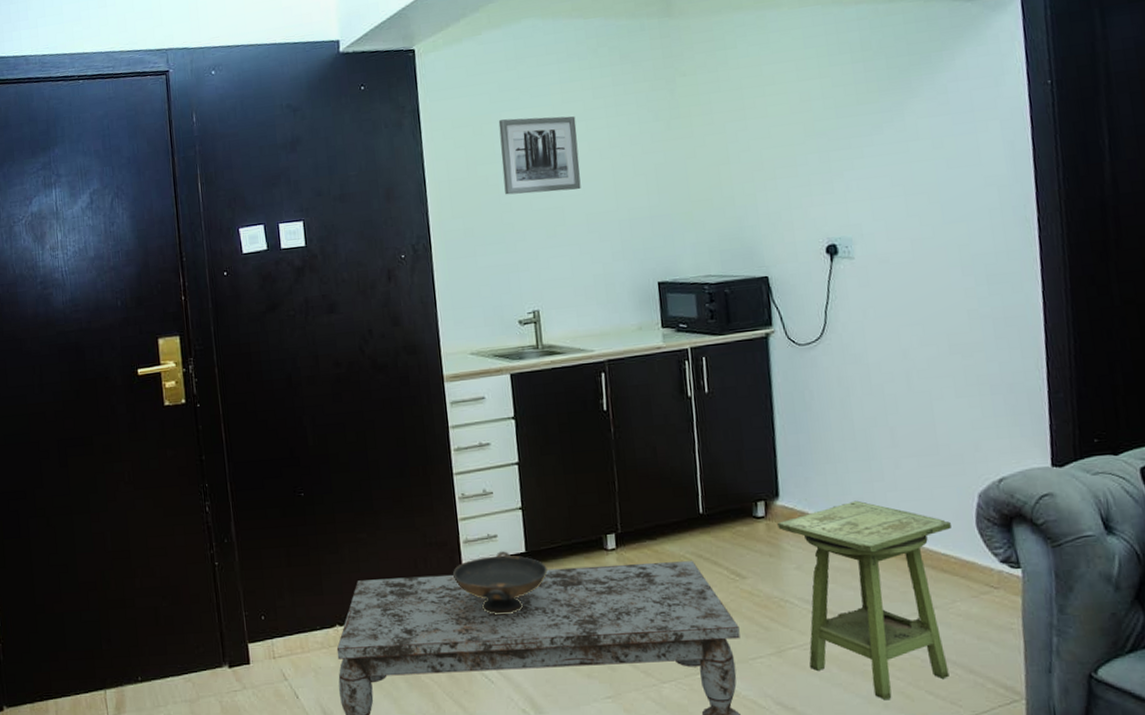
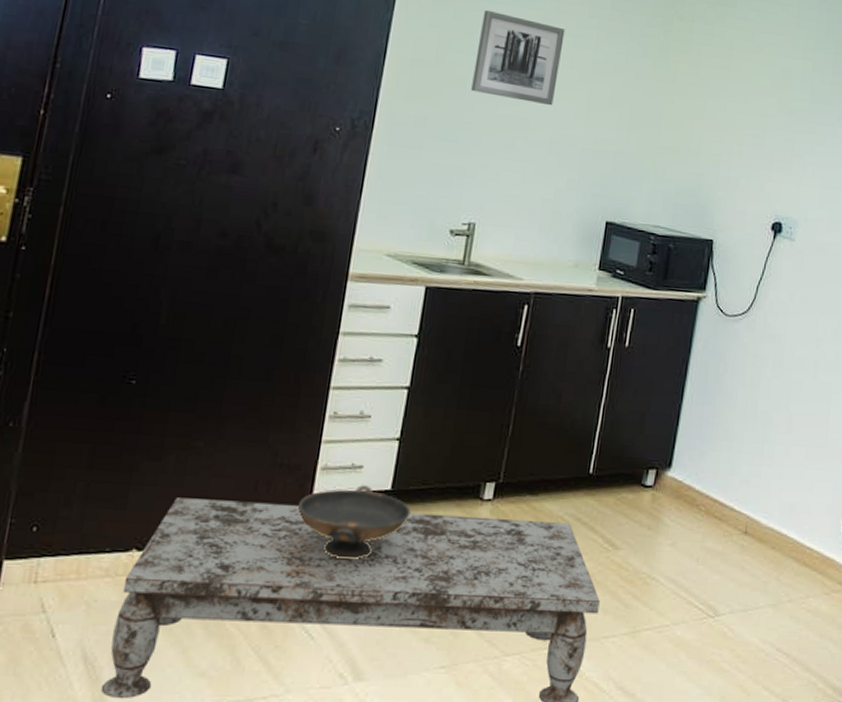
side table: present [776,500,951,701] -> none [660,482,822,693]

